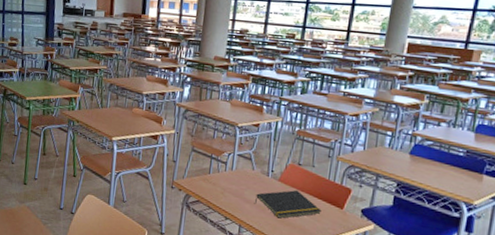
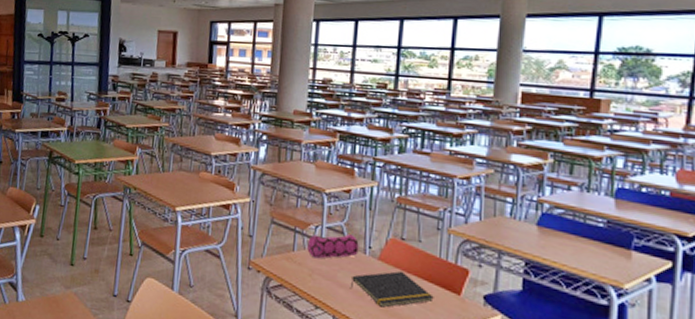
pencil case: none [221,160,264,180] -> present [307,234,359,259]

